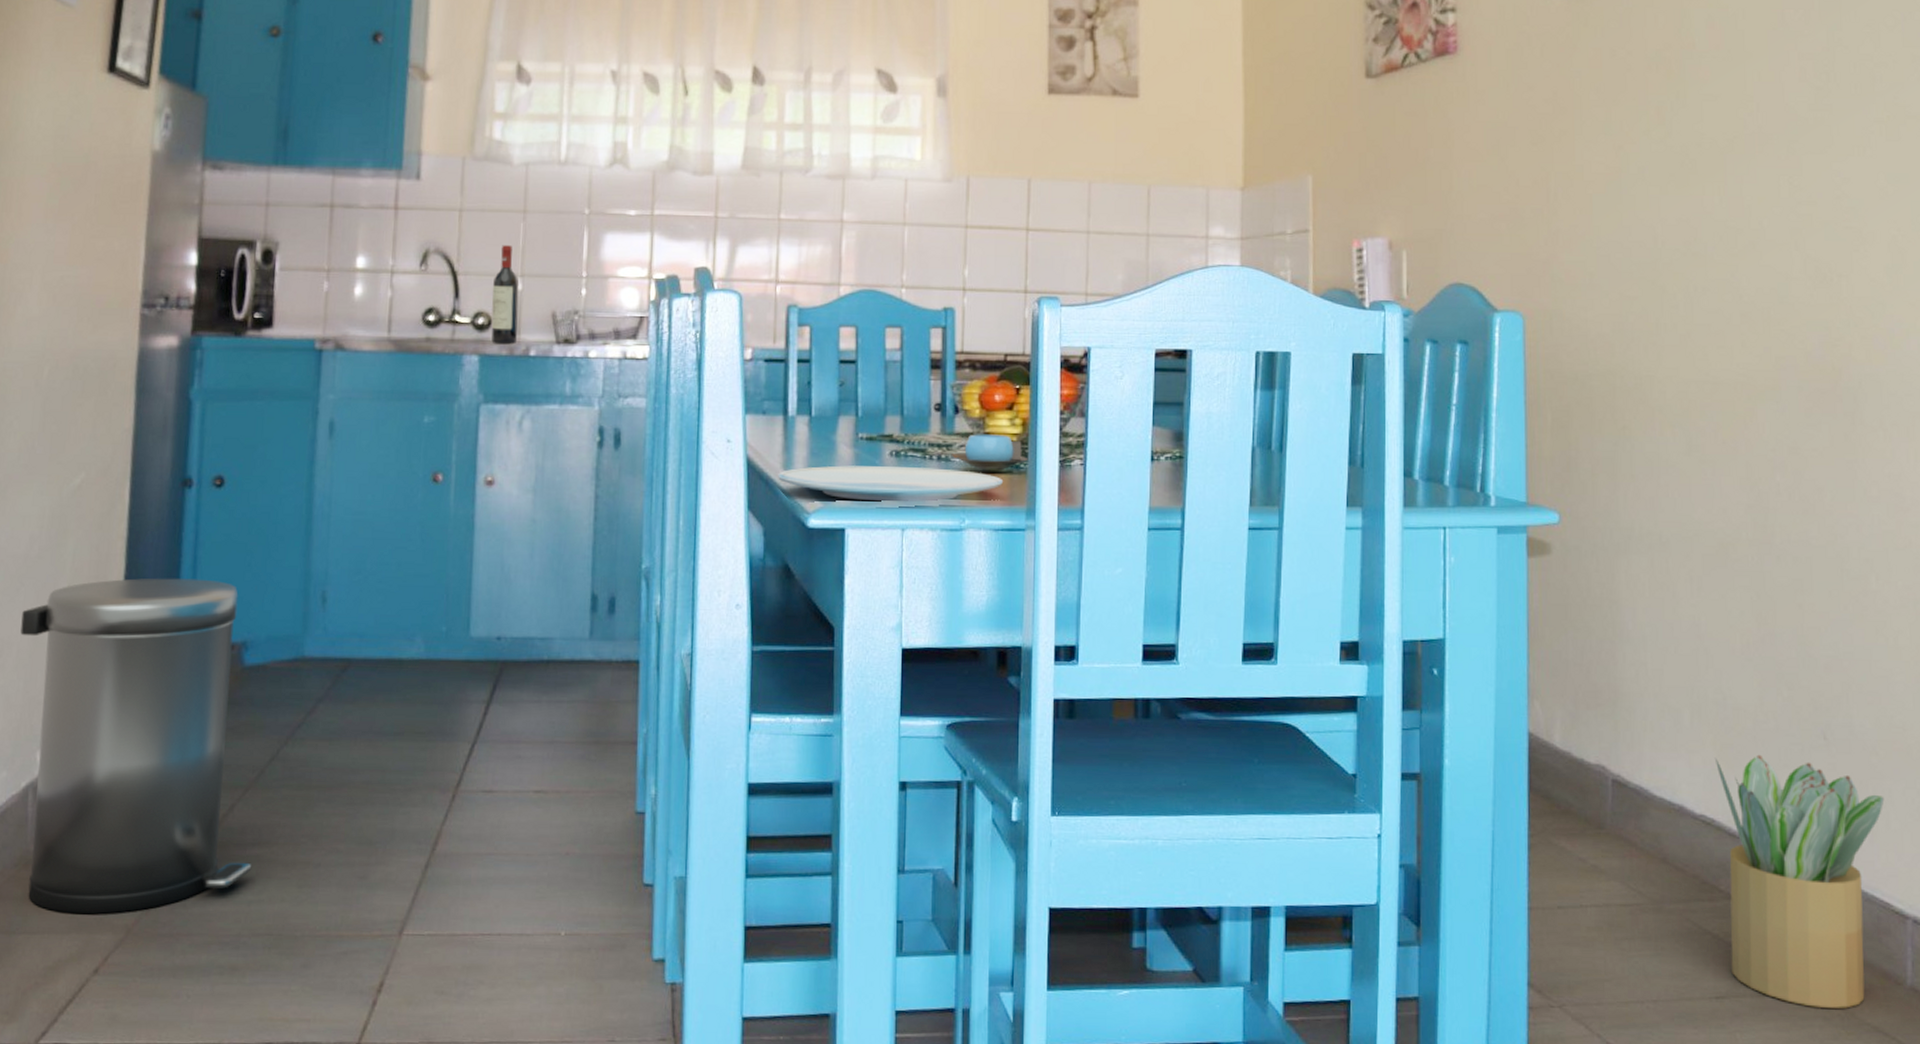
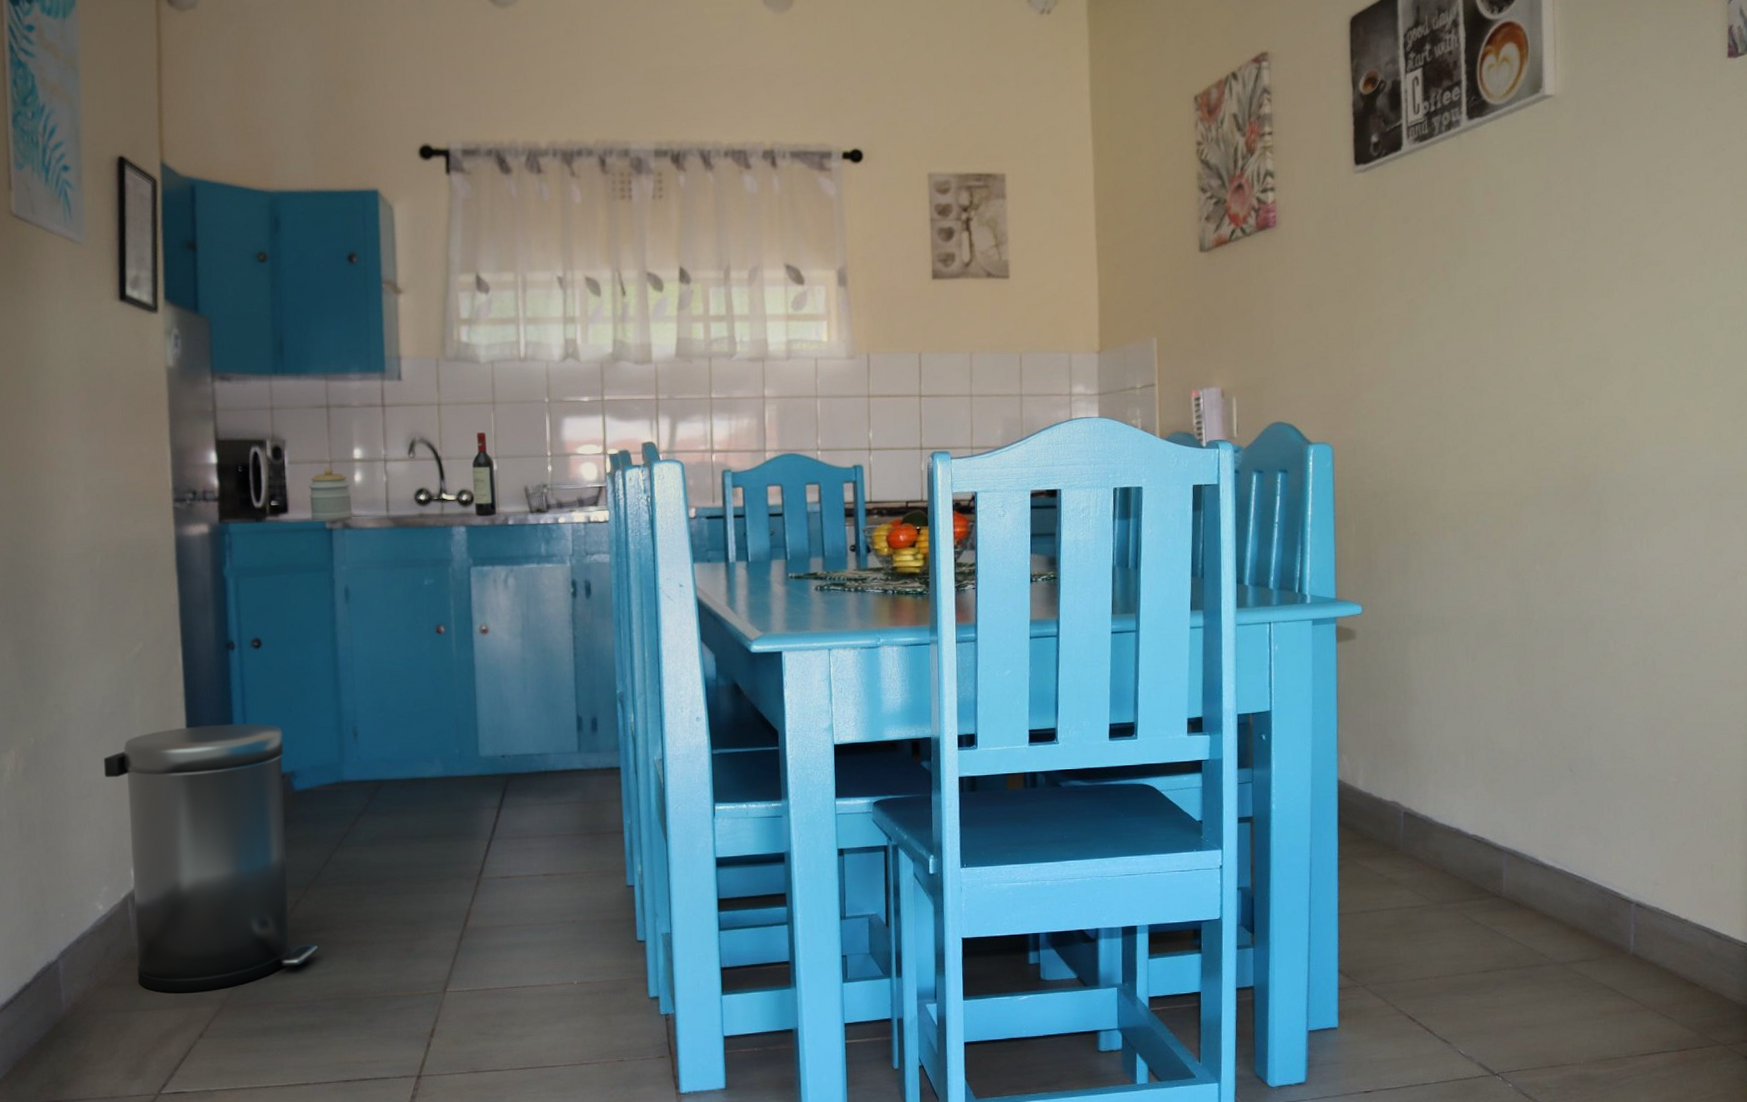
jar: none [299,276,349,343] -> present [309,467,353,523]
plate: present [778,465,1004,502] -> none [724,598,910,628]
cup: present [951,434,1028,472] -> none [866,568,930,599]
potted plant: present [1716,754,1885,1009] -> none [1485,786,1616,974]

